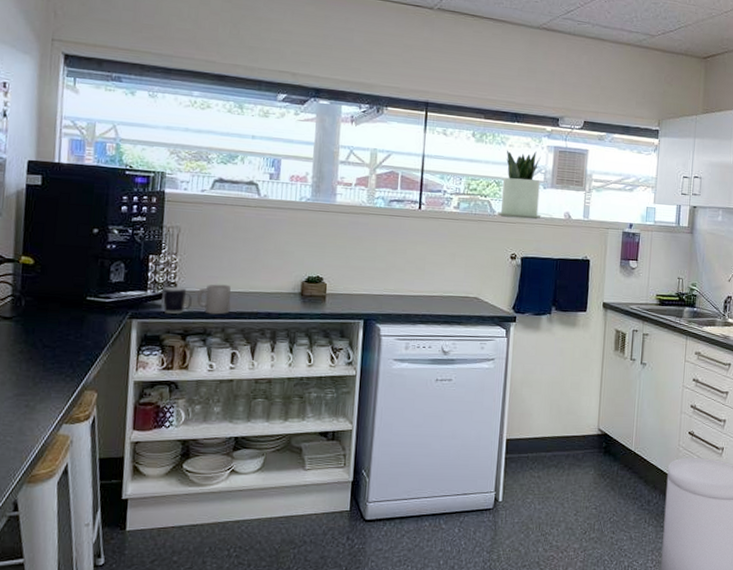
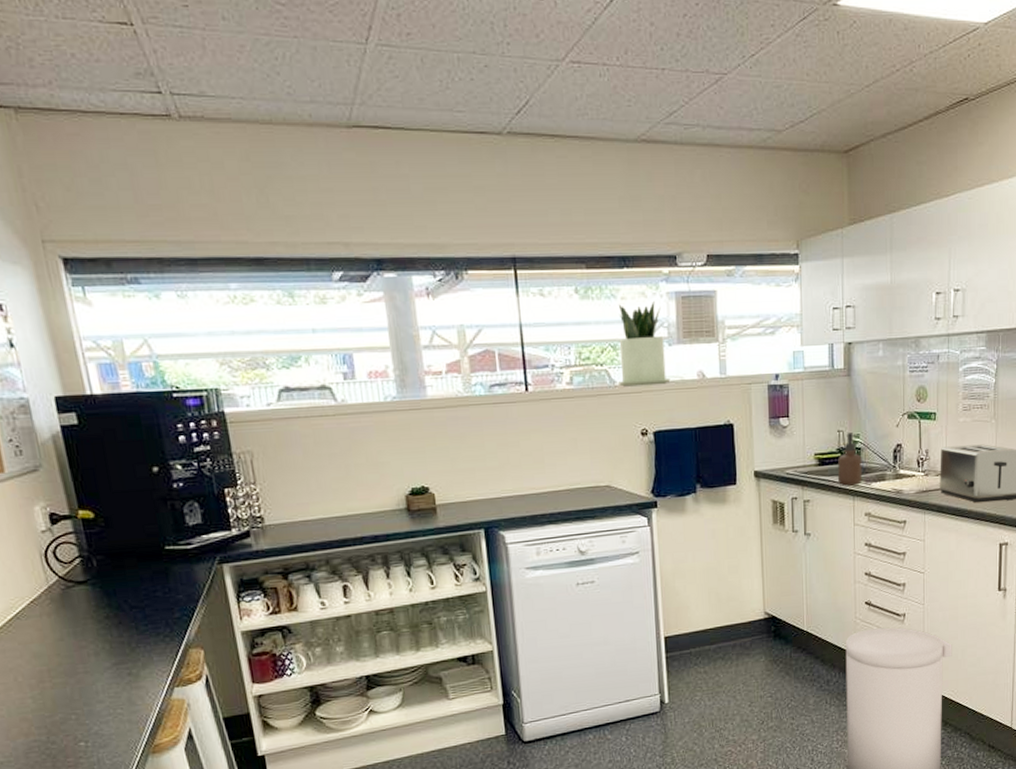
mug: present [163,286,192,314] -> none [250,520,286,552]
mug: present [197,284,231,315] -> none [289,510,331,547]
soap dispenser: none [675,280,697,328] -> present [838,431,863,487]

